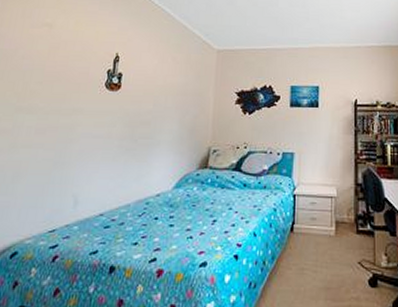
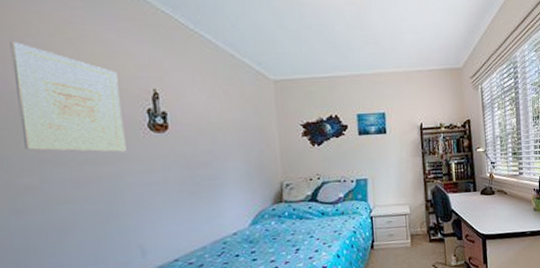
wall art: none [10,12,92,106] -> present [10,42,126,152]

